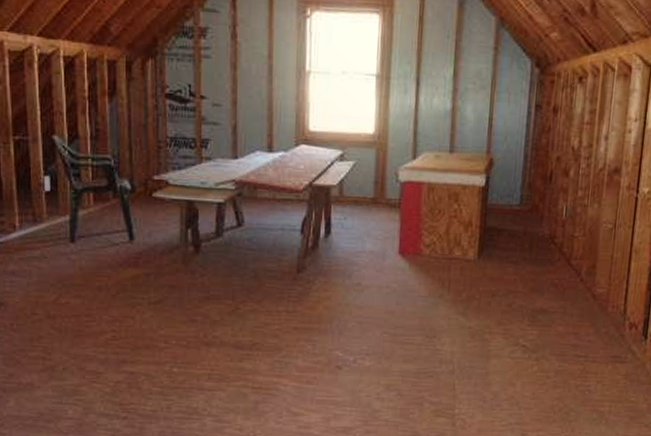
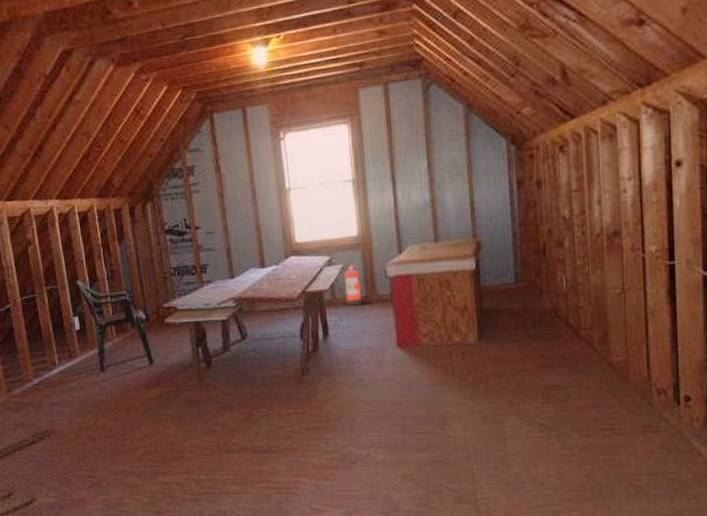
fire extinguisher: none [345,161,372,206] -> present [335,262,363,305]

